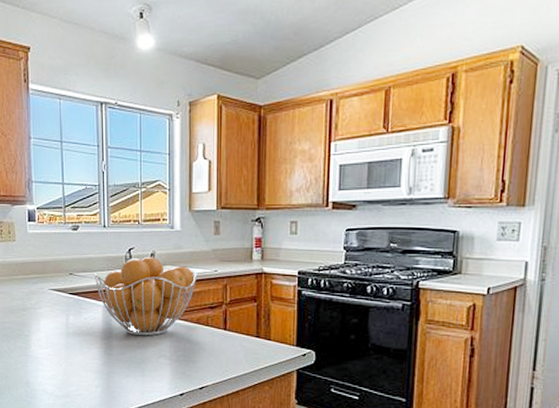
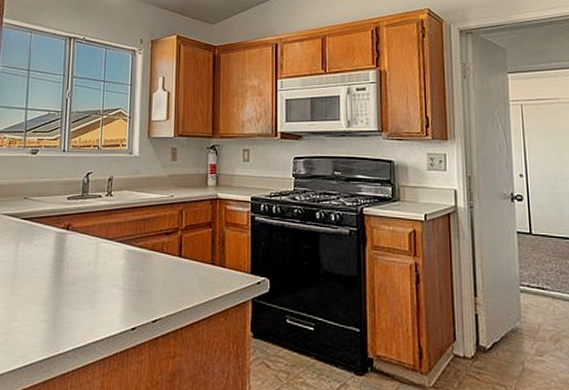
fruit basket: present [94,256,197,336] -> none [49,181,154,264]

